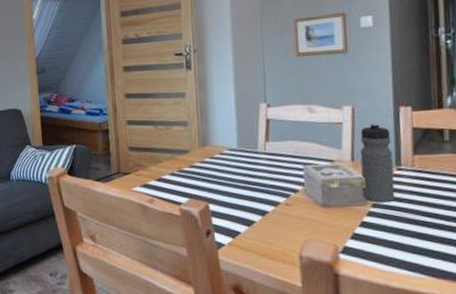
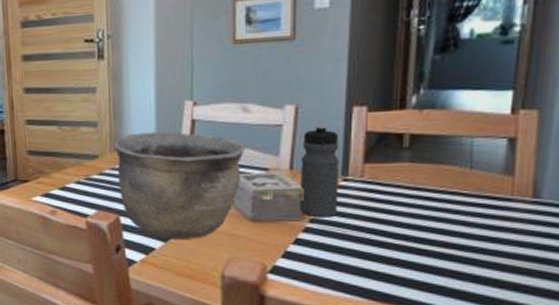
bowl: none [202,129,313,224] -> present [114,131,245,239]

